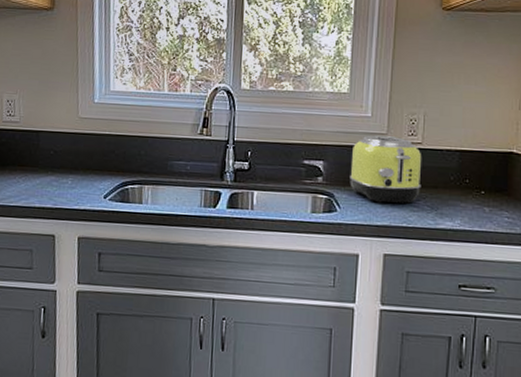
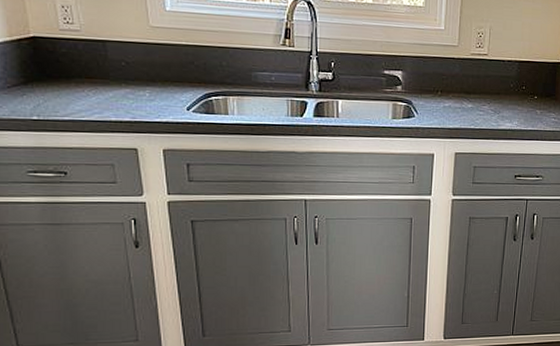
toaster: present [350,135,422,204] -> none [426,47,488,108]

